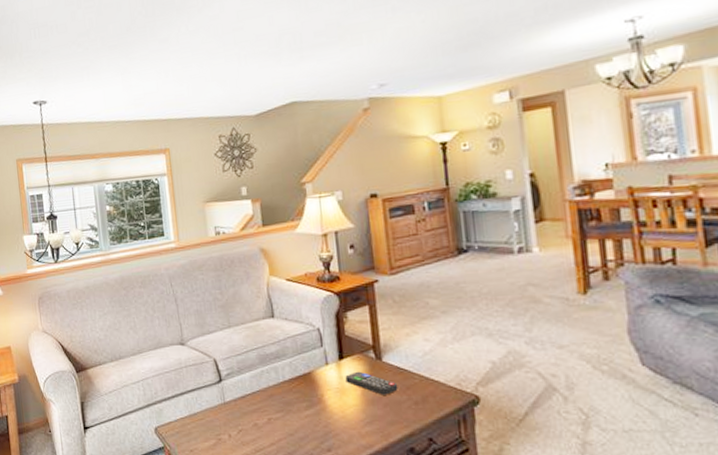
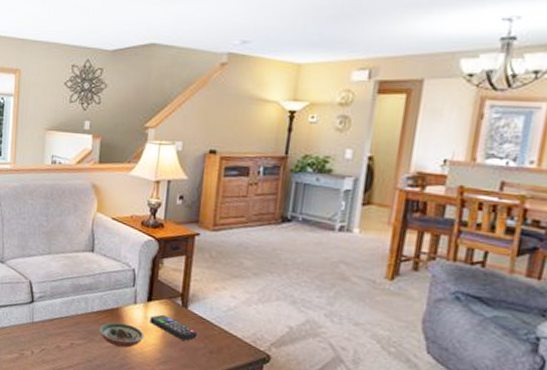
decorative bowl: none [295,388,343,413] -> present [99,322,144,348]

